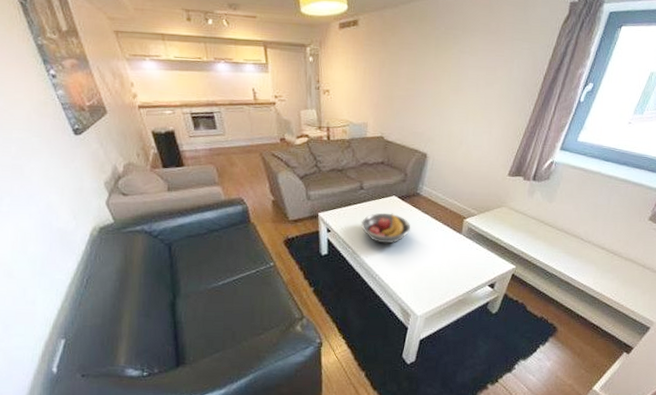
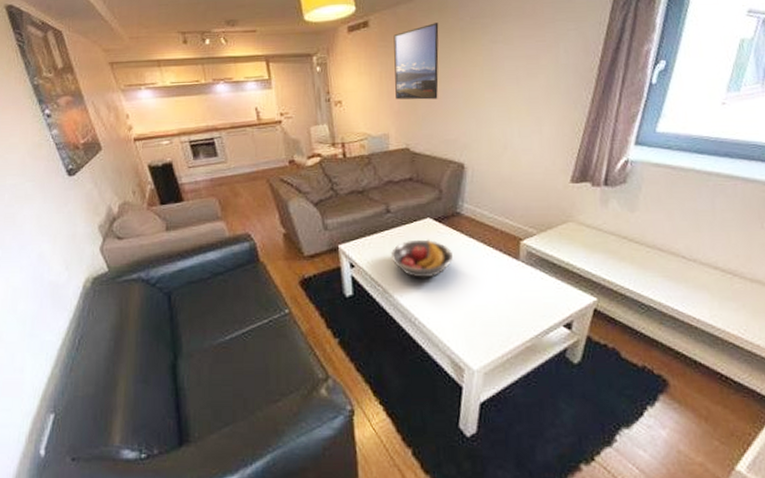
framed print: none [376,29,418,97] -> present [394,23,439,100]

